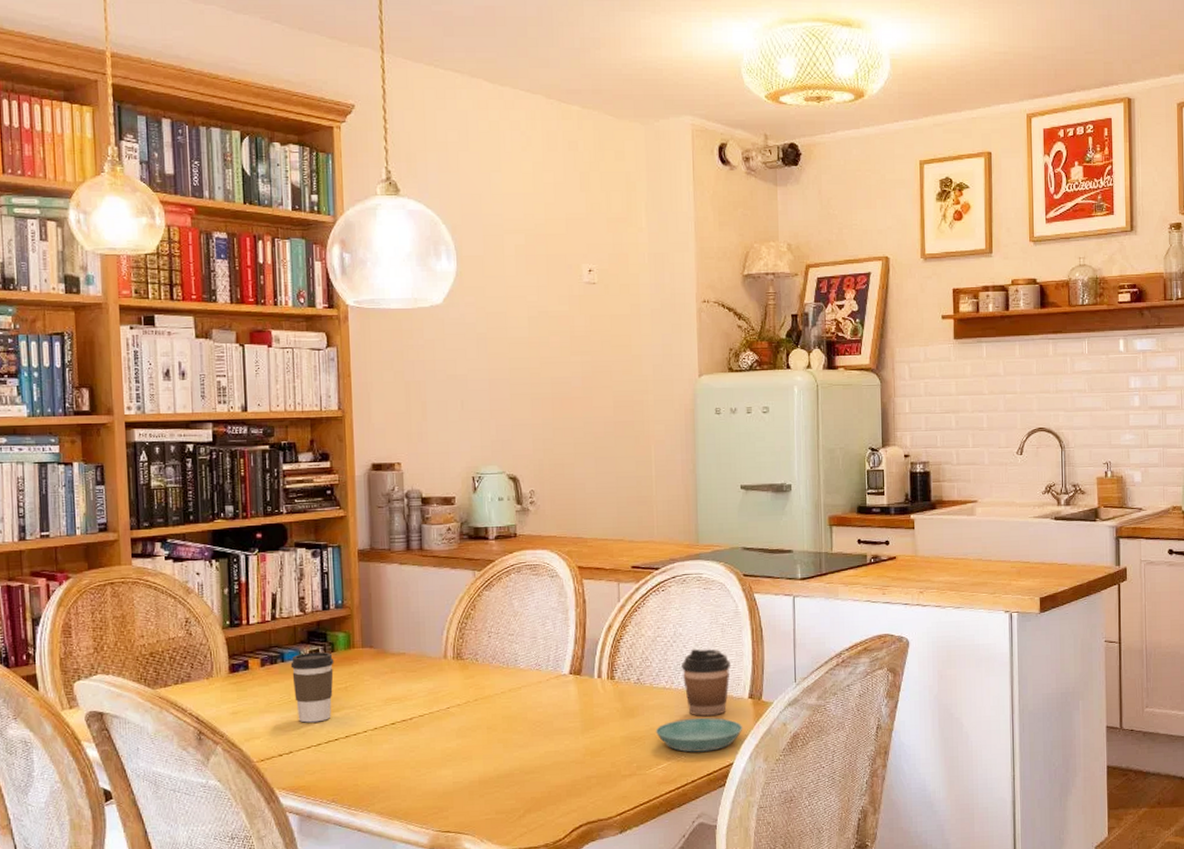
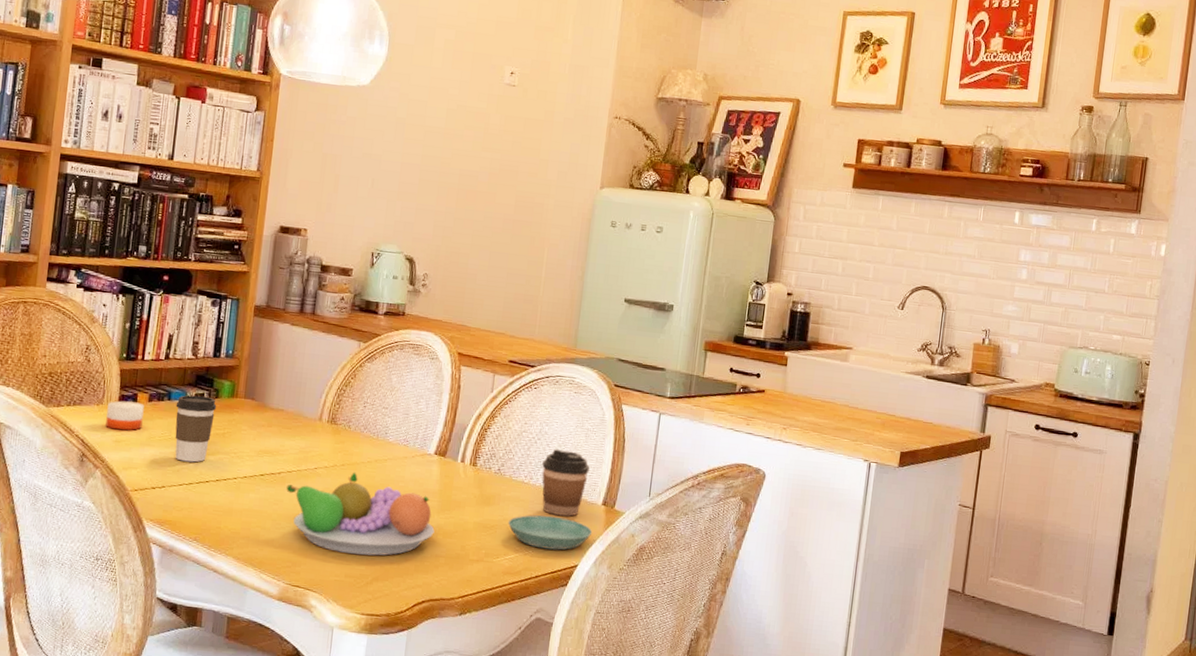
candle: none [218,661,258,701] -> present [106,393,144,431]
fruit bowl: none [420,705,581,790] -> present [286,472,435,556]

